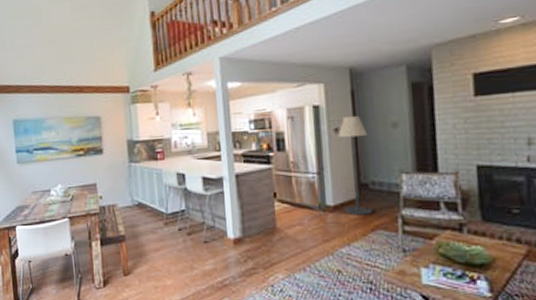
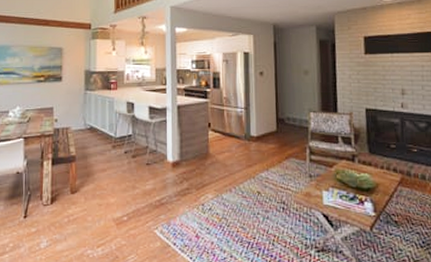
floor lamp: present [338,116,373,216] -> none [262,63,287,145]

